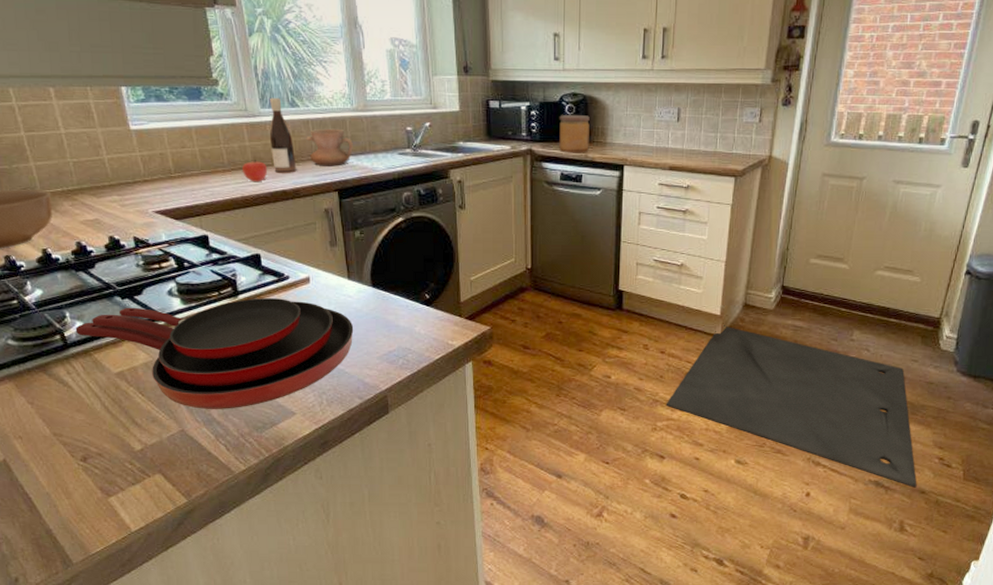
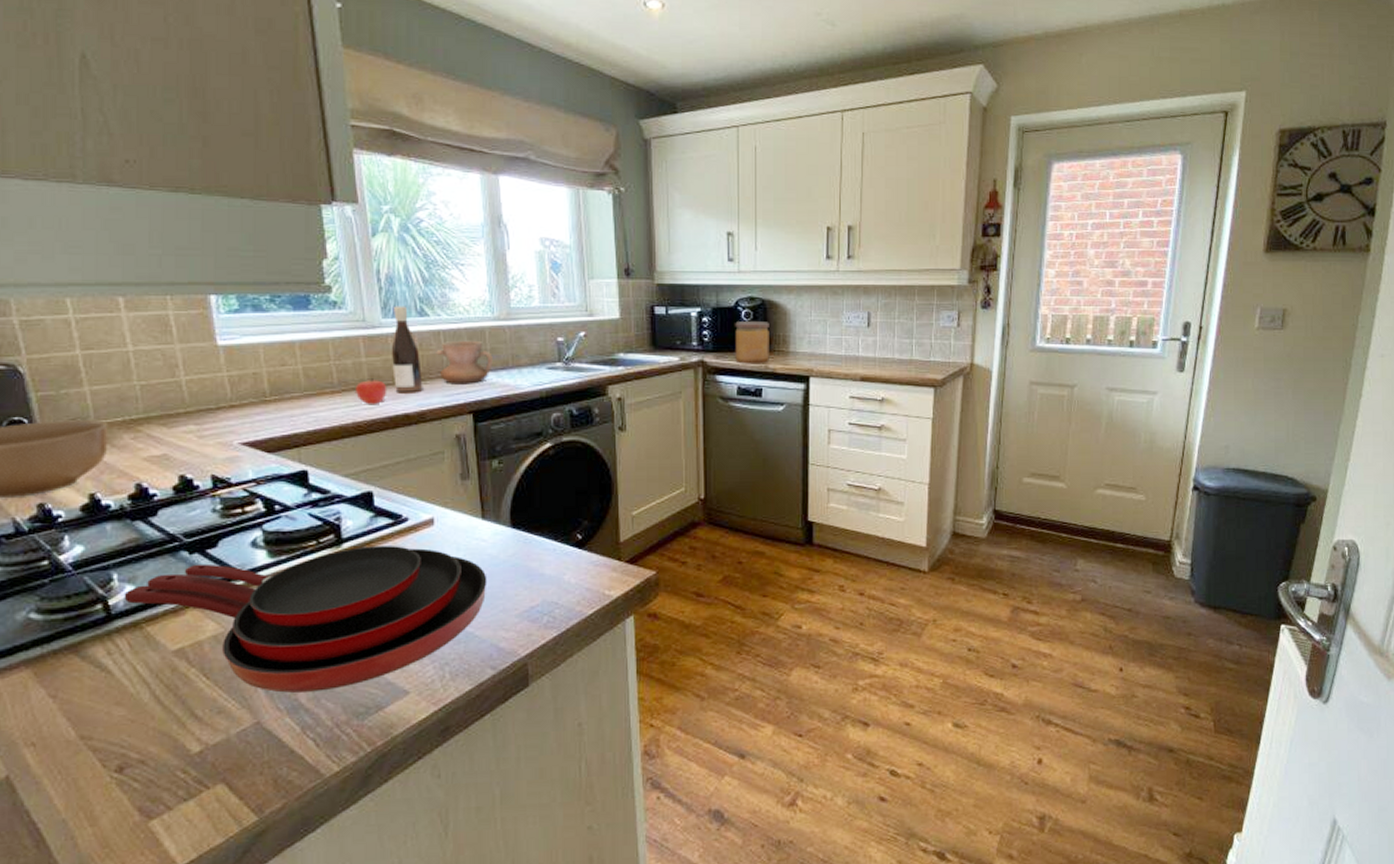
door mat: present [666,325,917,488] -> none [868,559,1164,746]

